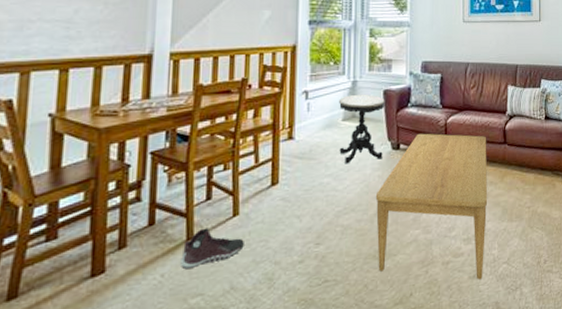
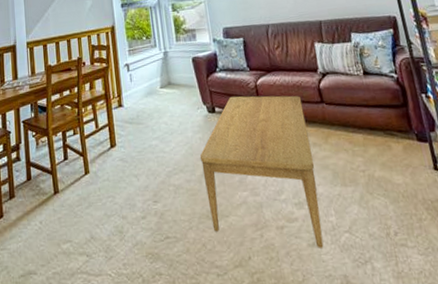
sneaker: present [181,228,244,269] -> none [52,184,96,218]
side table: present [339,94,385,164] -> none [155,62,201,128]

